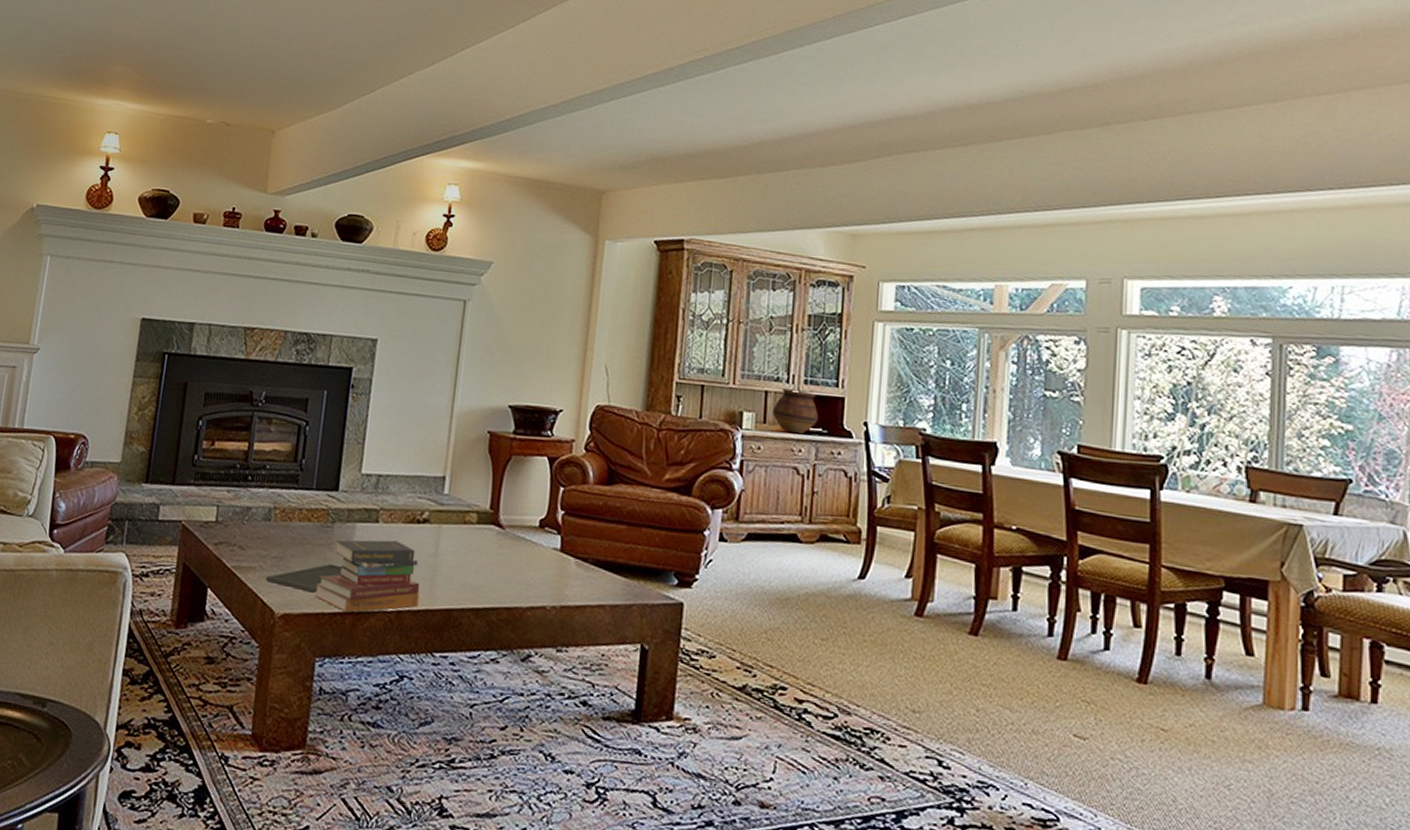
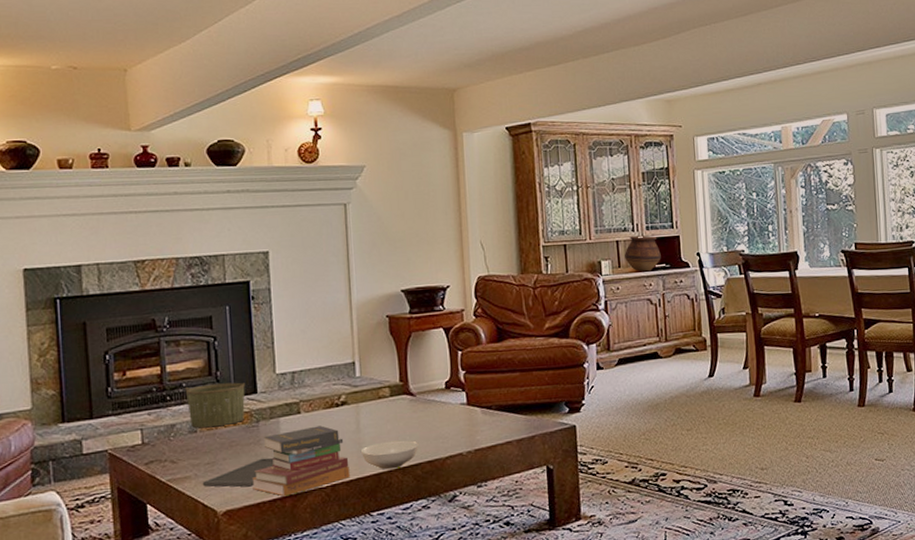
basket: none [266,469,328,520] -> present [185,382,245,428]
bowl: none [434,573,499,608] -> present [360,440,419,470]

